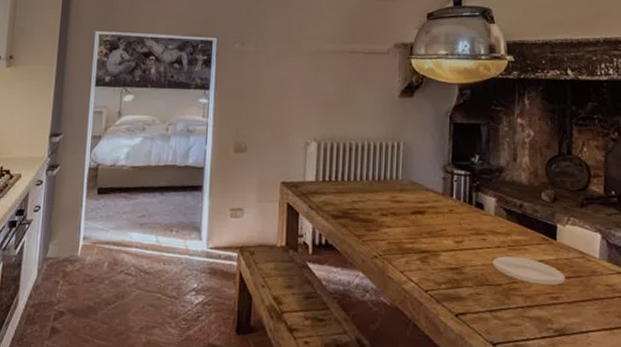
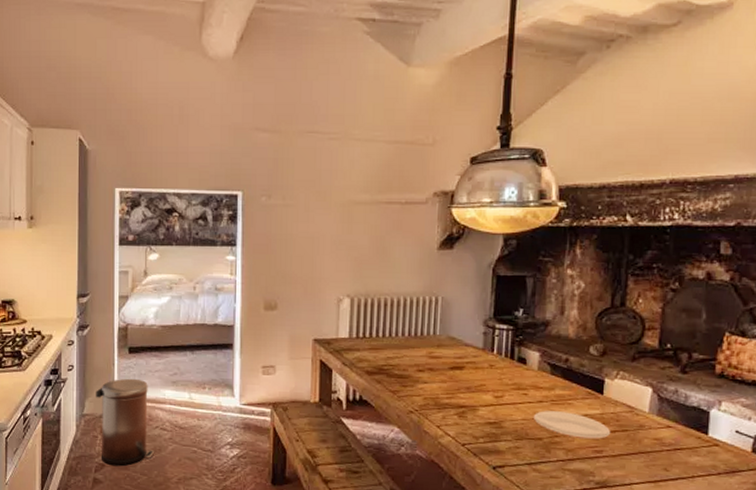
pedal bin: none [61,220,118,315] -> present [96,378,155,467]

